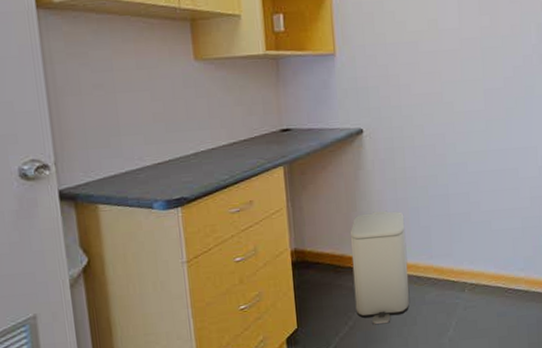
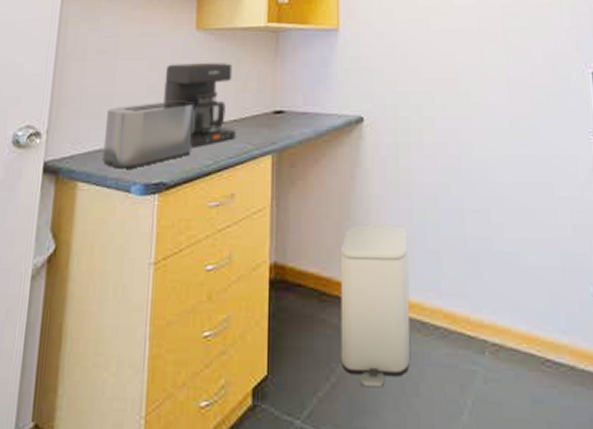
toaster: none [114,126,208,191] -> present [102,100,194,171]
coffee maker: none [169,90,248,166] -> present [164,63,236,147]

